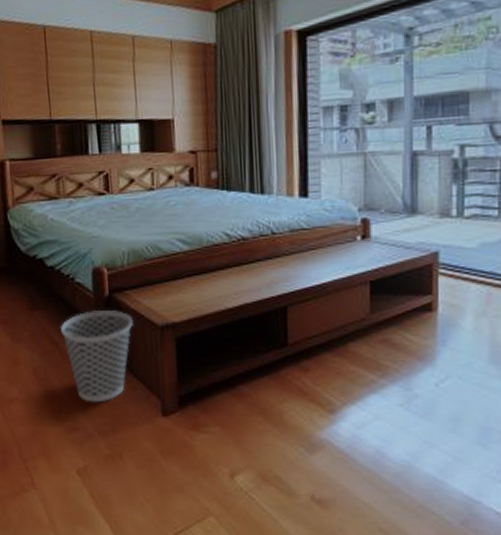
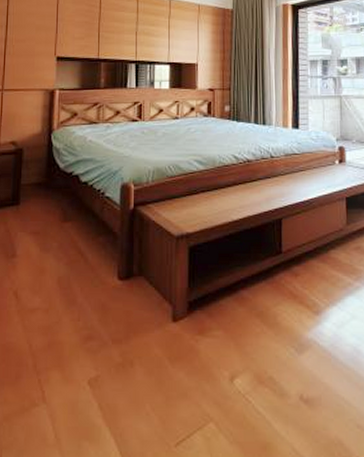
wastebasket: present [59,309,134,403] -> none [86,221,153,310]

